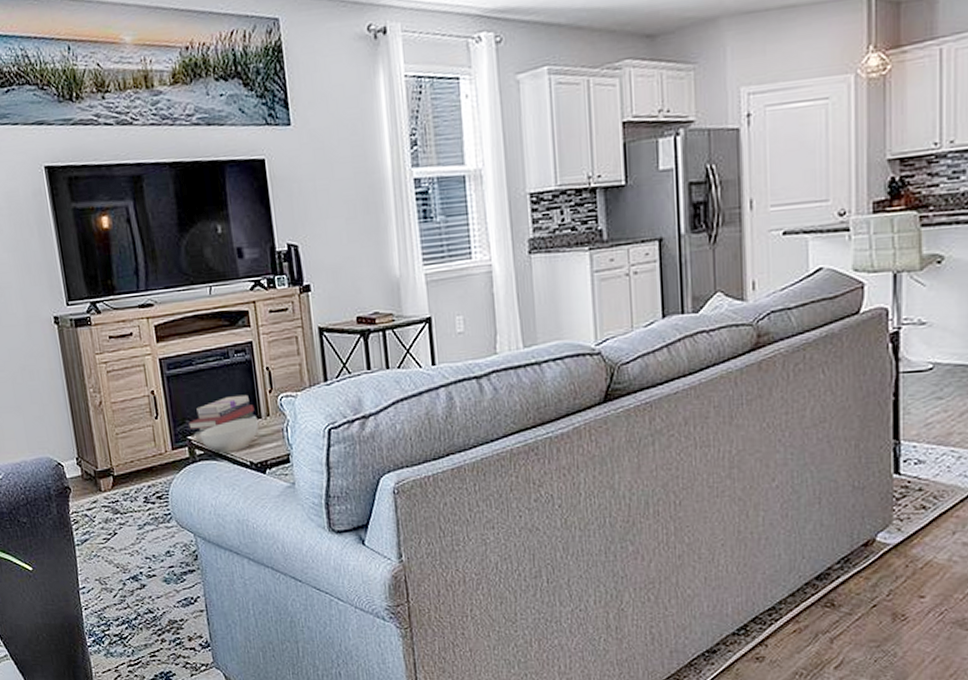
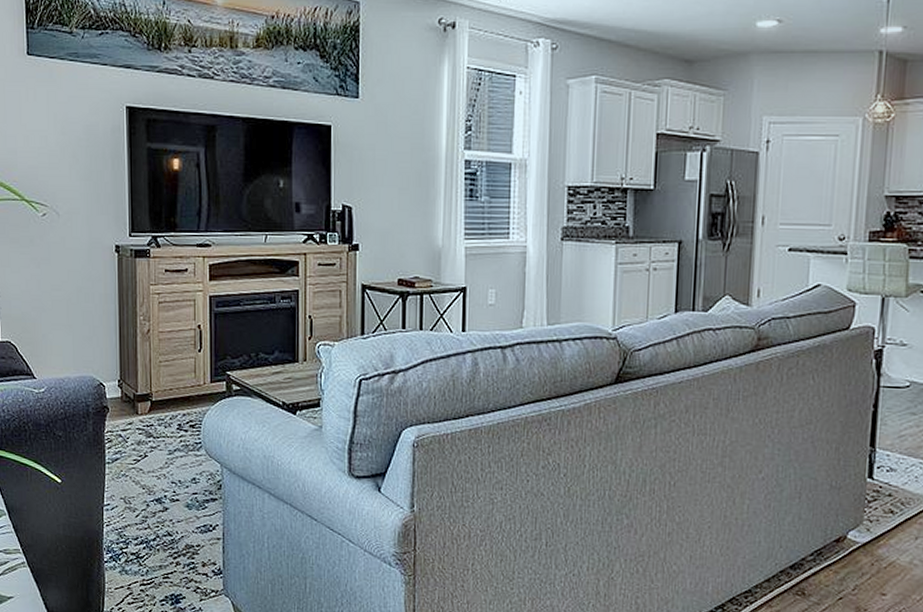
books: present [188,394,257,443] -> none [229,338,294,379]
bowl: present [198,418,259,454] -> none [237,360,296,392]

